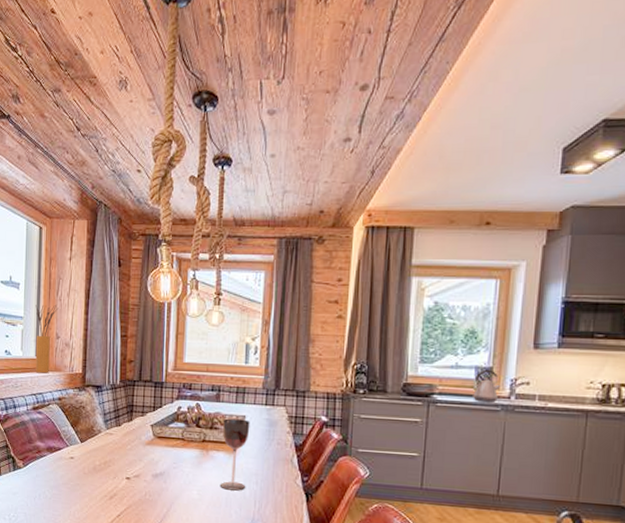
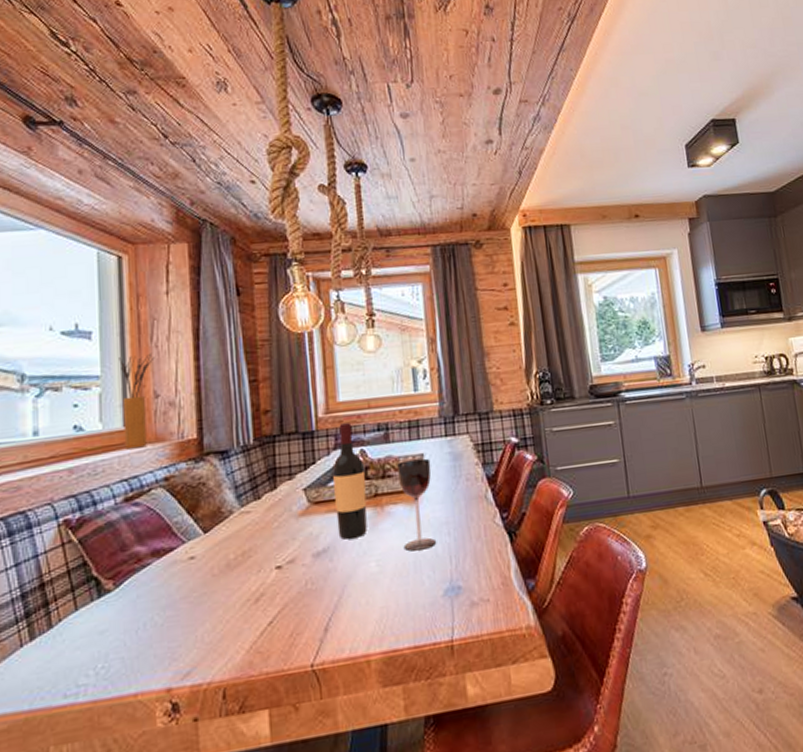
wine bottle: none [172,380,198,470] -> present [332,423,368,540]
kettle: present [471,369,502,404] -> none [656,358,682,393]

